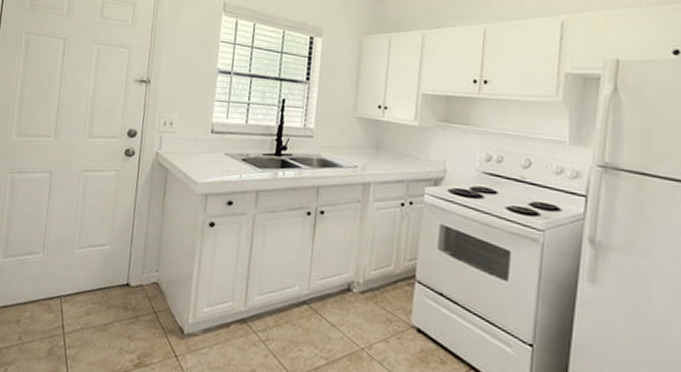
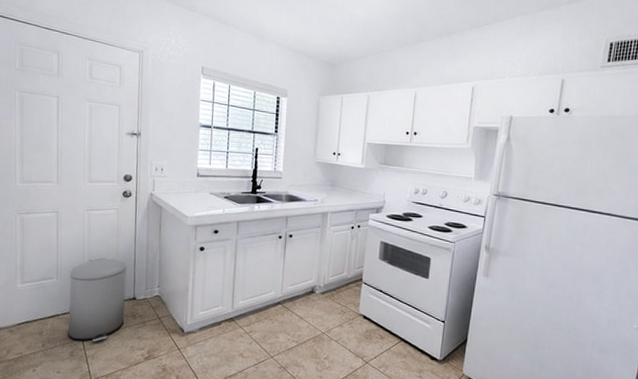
pedal bin: none [47,230,123,339] -> present [67,257,127,342]

